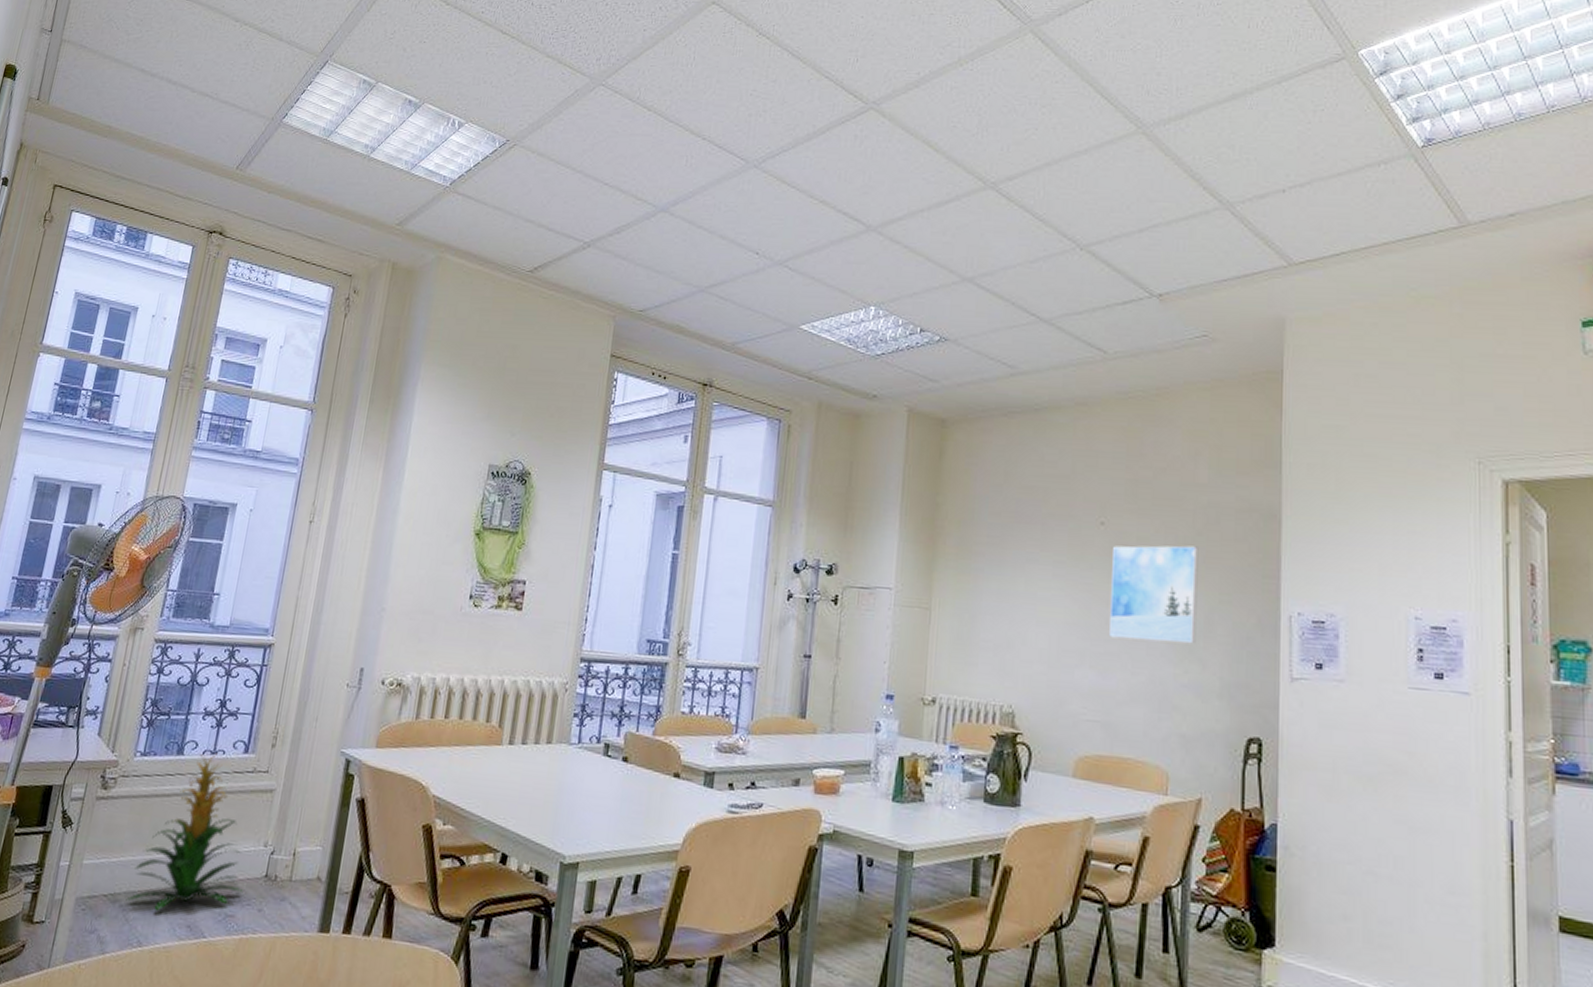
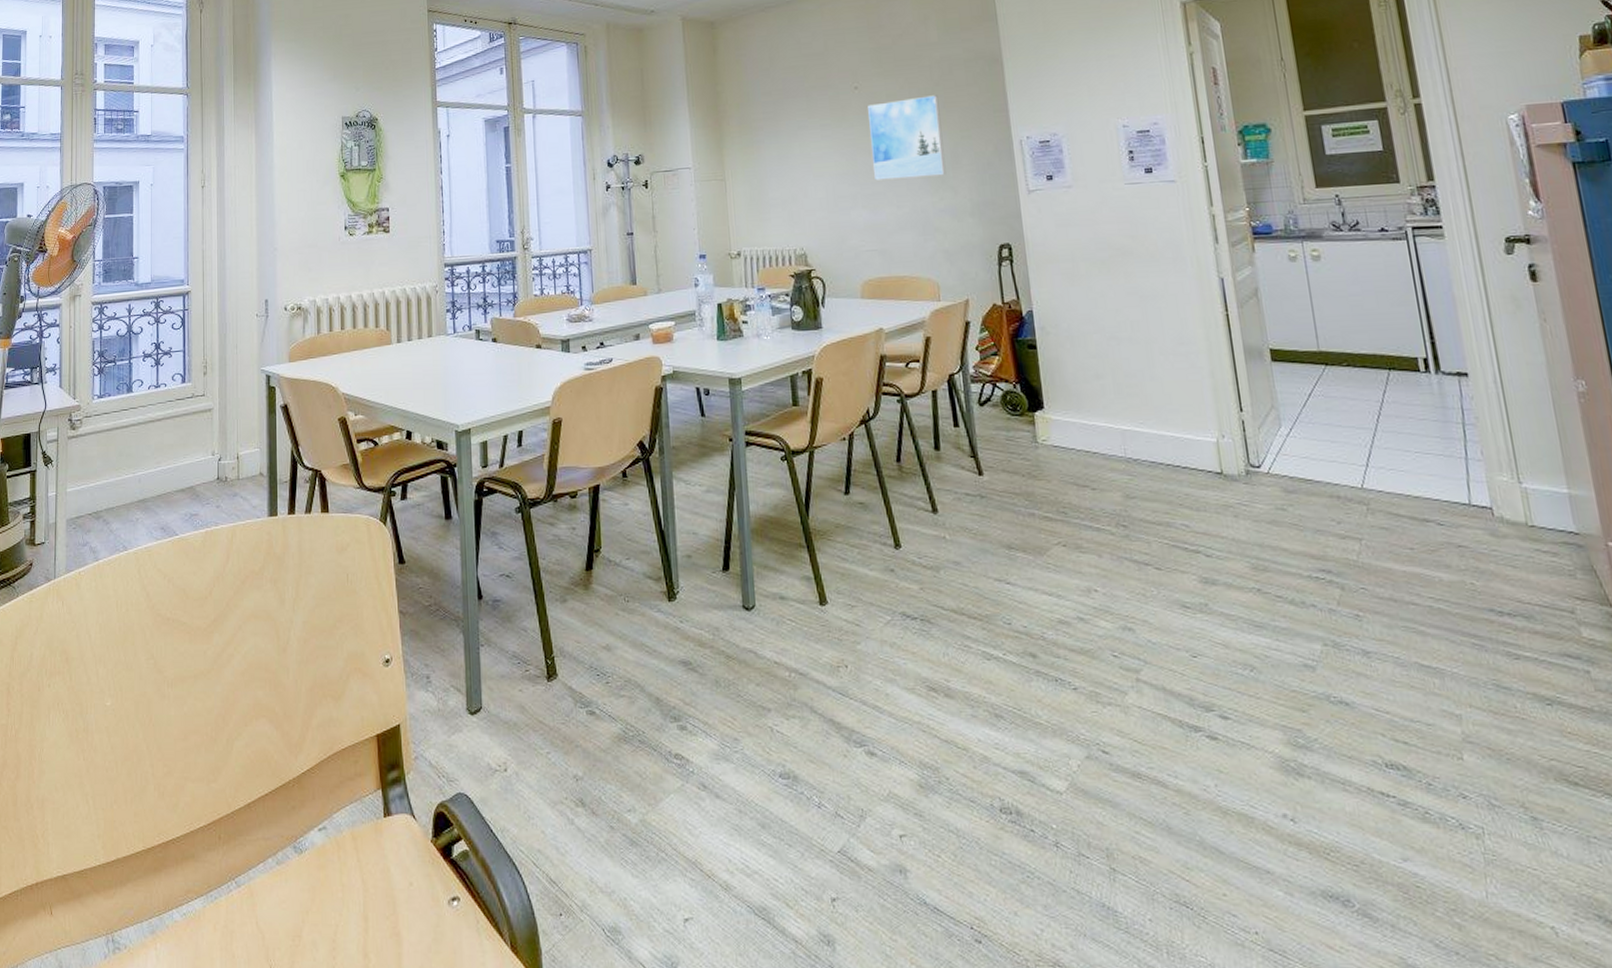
indoor plant: present [125,753,242,912] -> none [107,386,200,521]

